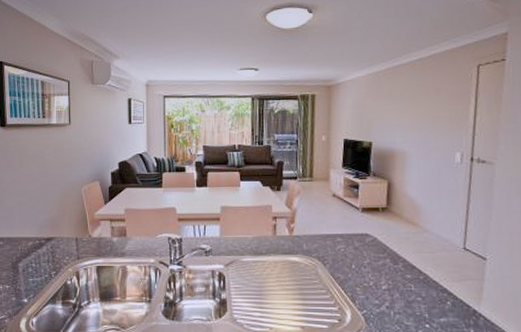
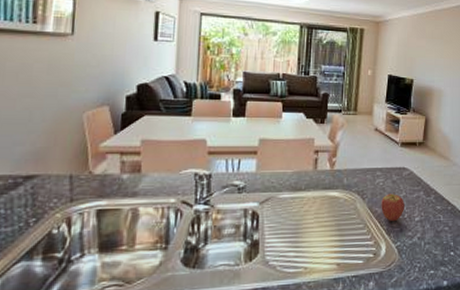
fruit: none [343,259,369,289] -> present [381,192,404,222]

